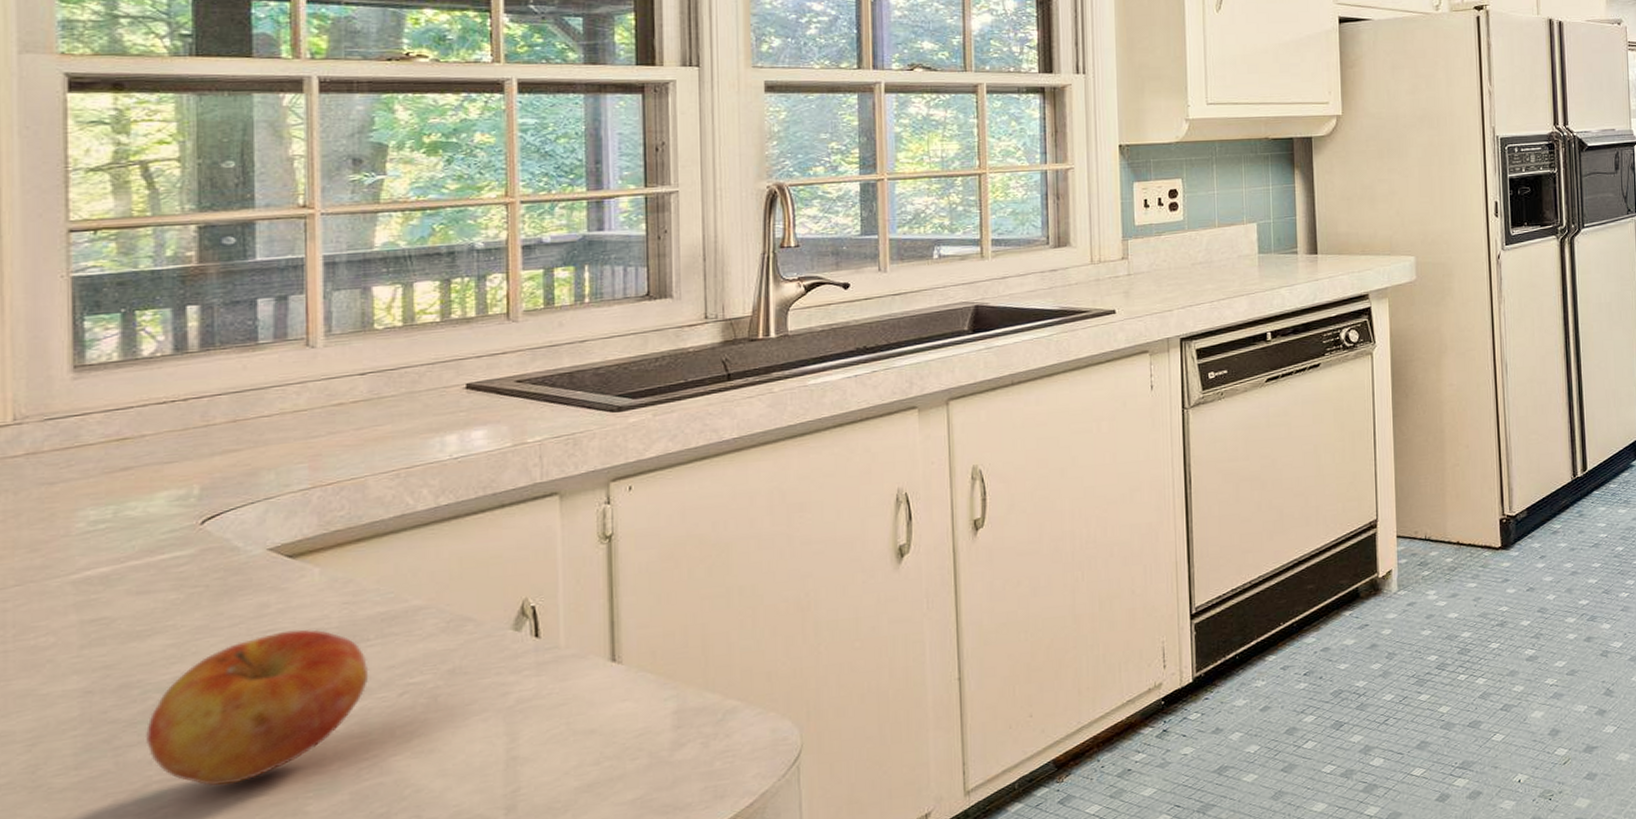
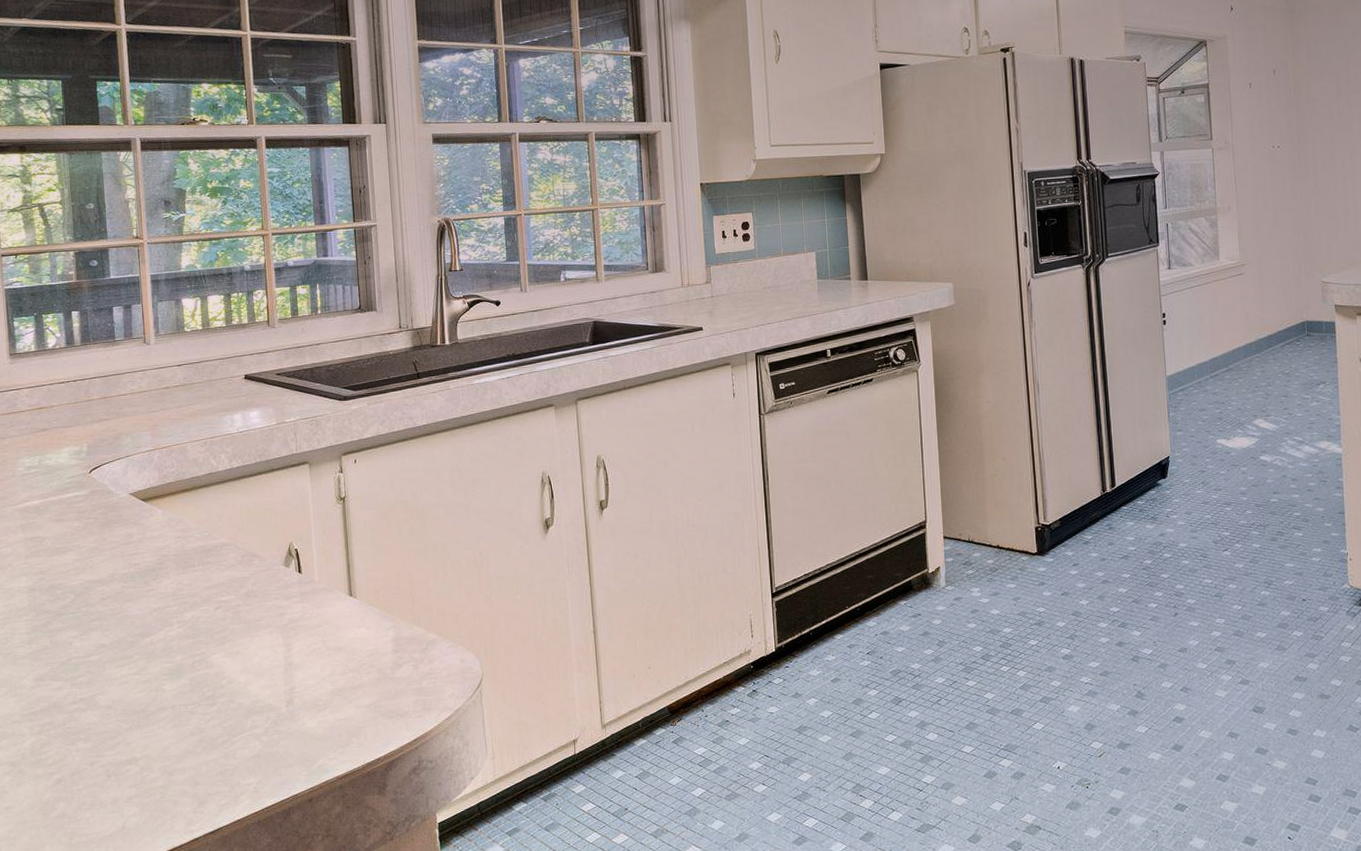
apple: present [145,629,369,786] -> none [66,555,196,665]

